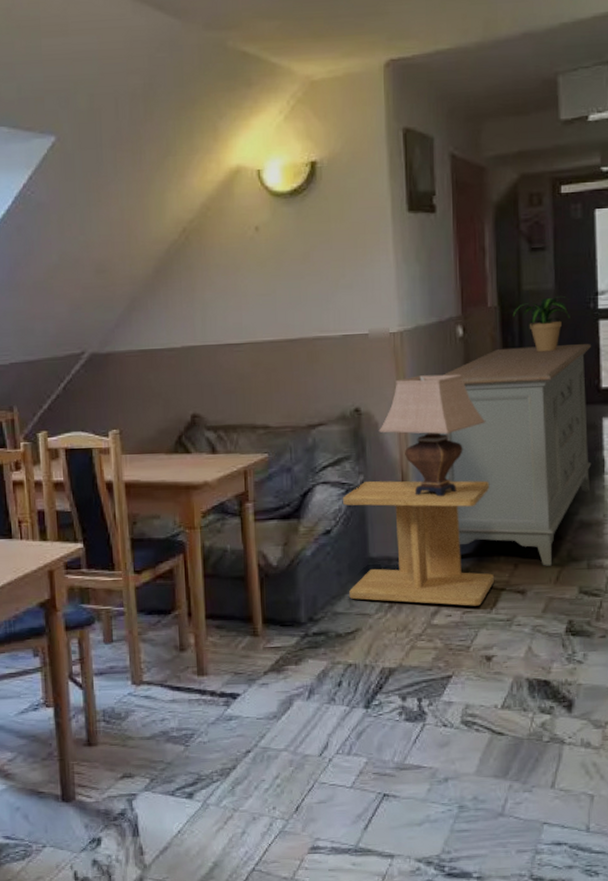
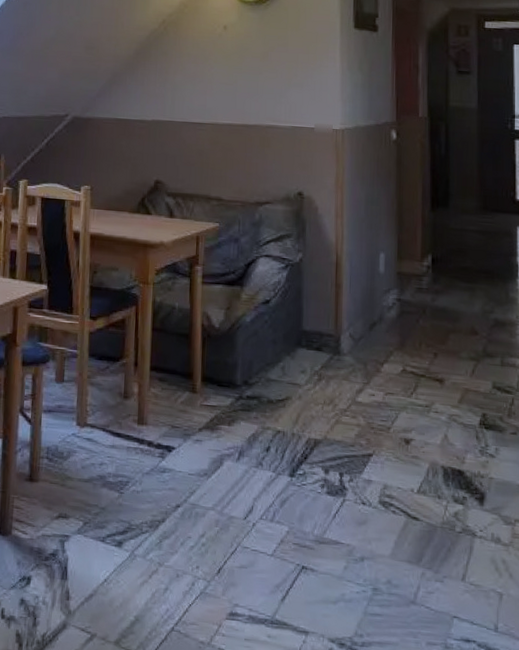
side table: present [342,480,494,606] -> none [282,259,415,389]
table lamp: present [378,374,486,497] -> none [318,169,414,282]
sideboard: present [439,344,592,566] -> none [371,154,509,359]
potted plant: present [513,295,570,351] -> none [441,114,491,162]

